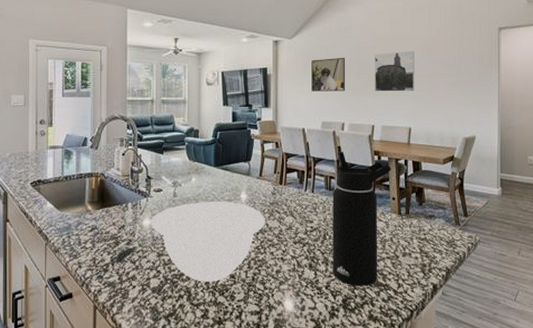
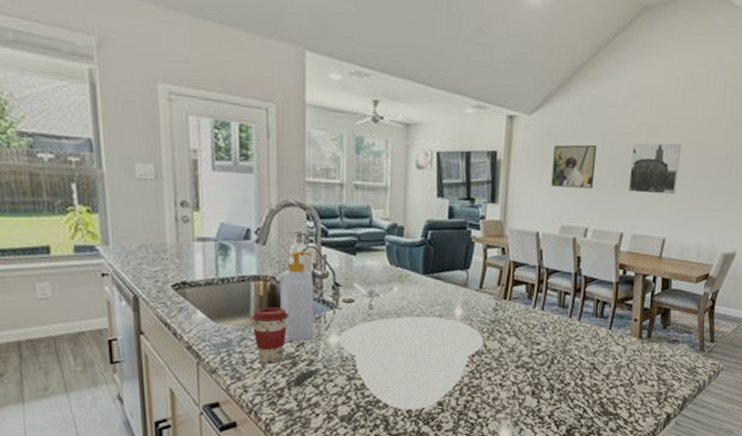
coffee cup: none [86,197,113,243] -> present [251,307,288,363]
soap bottle: none [107,153,133,226] -> present [280,251,315,343]
water bottle: present [332,151,391,286] -> none [558,262,637,415]

